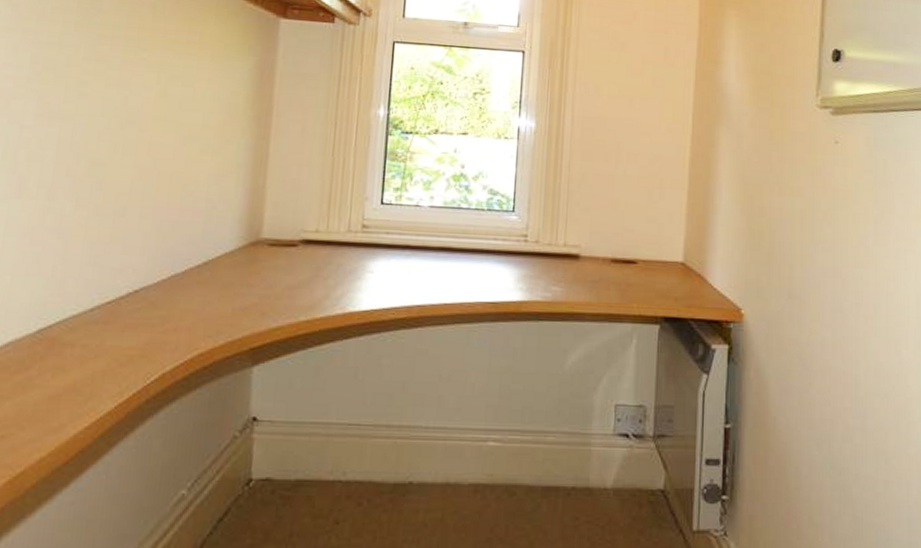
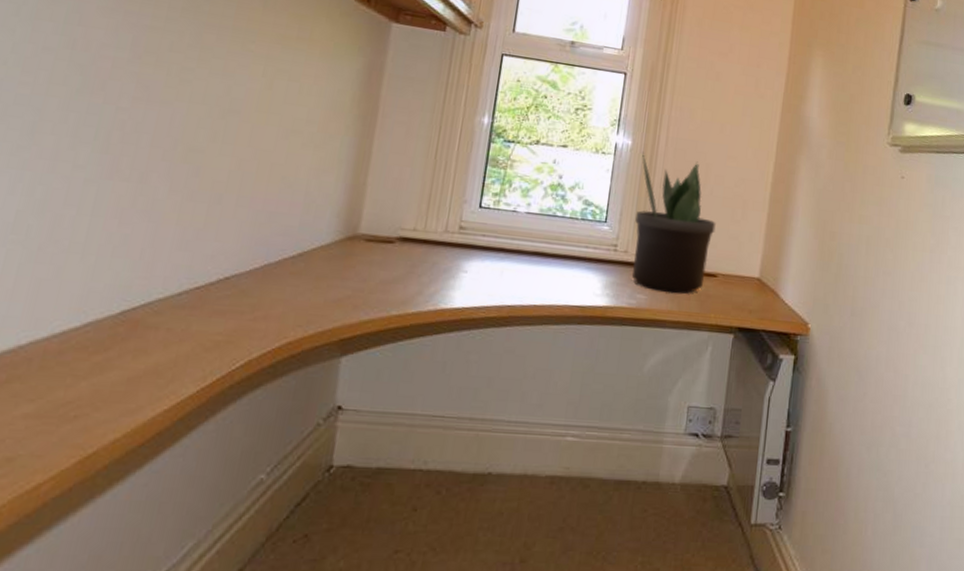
planter: none [545,135,632,284] -> present [632,152,716,294]

